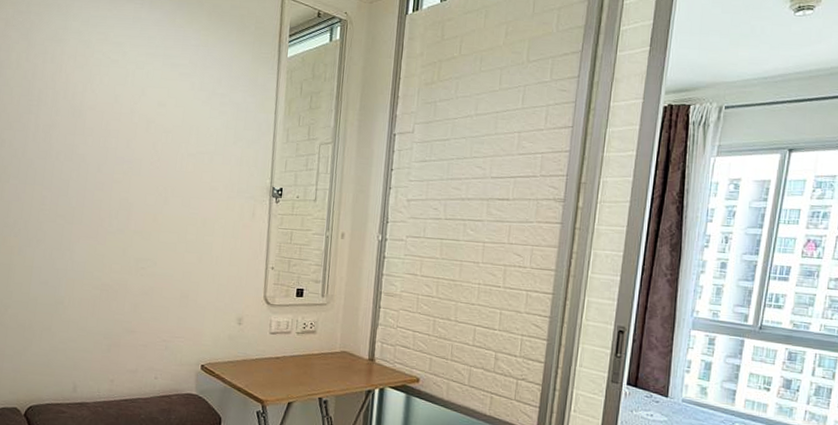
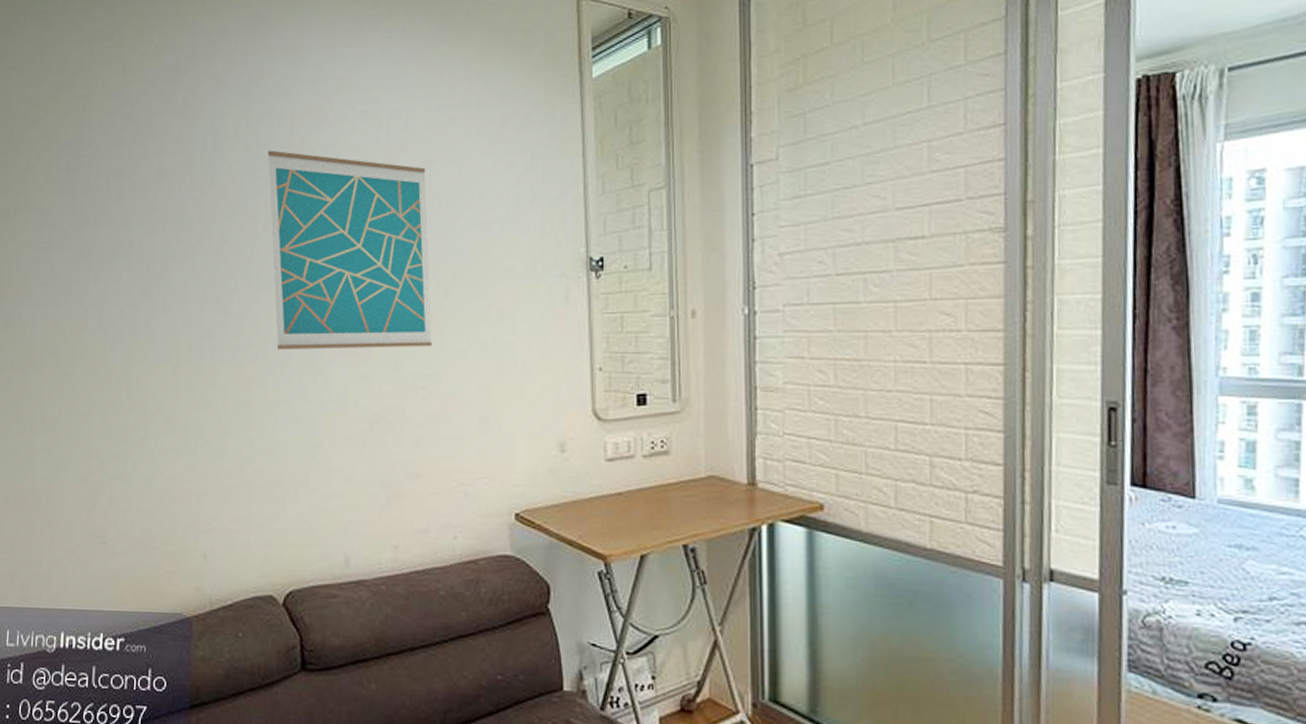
wall art: none [36,80,159,239] -> present [267,150,432,349]

